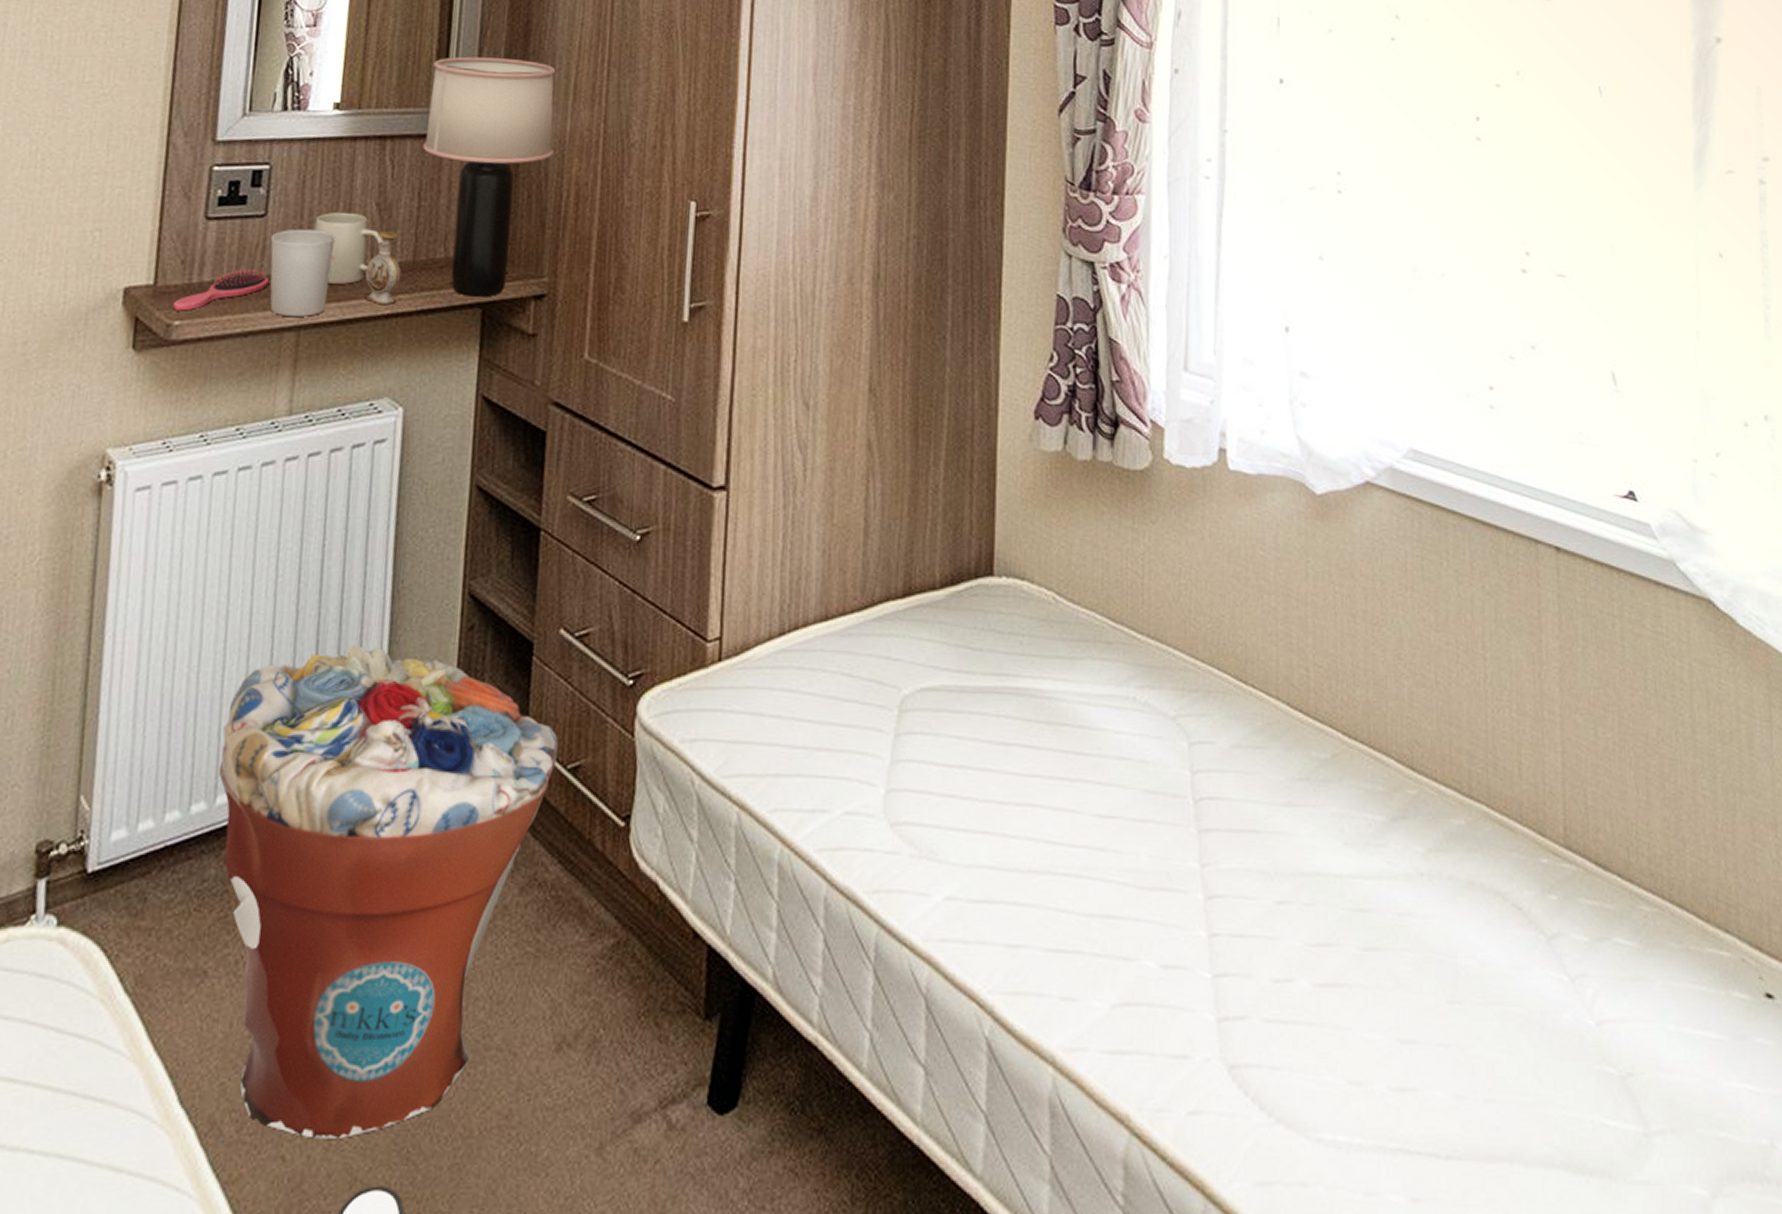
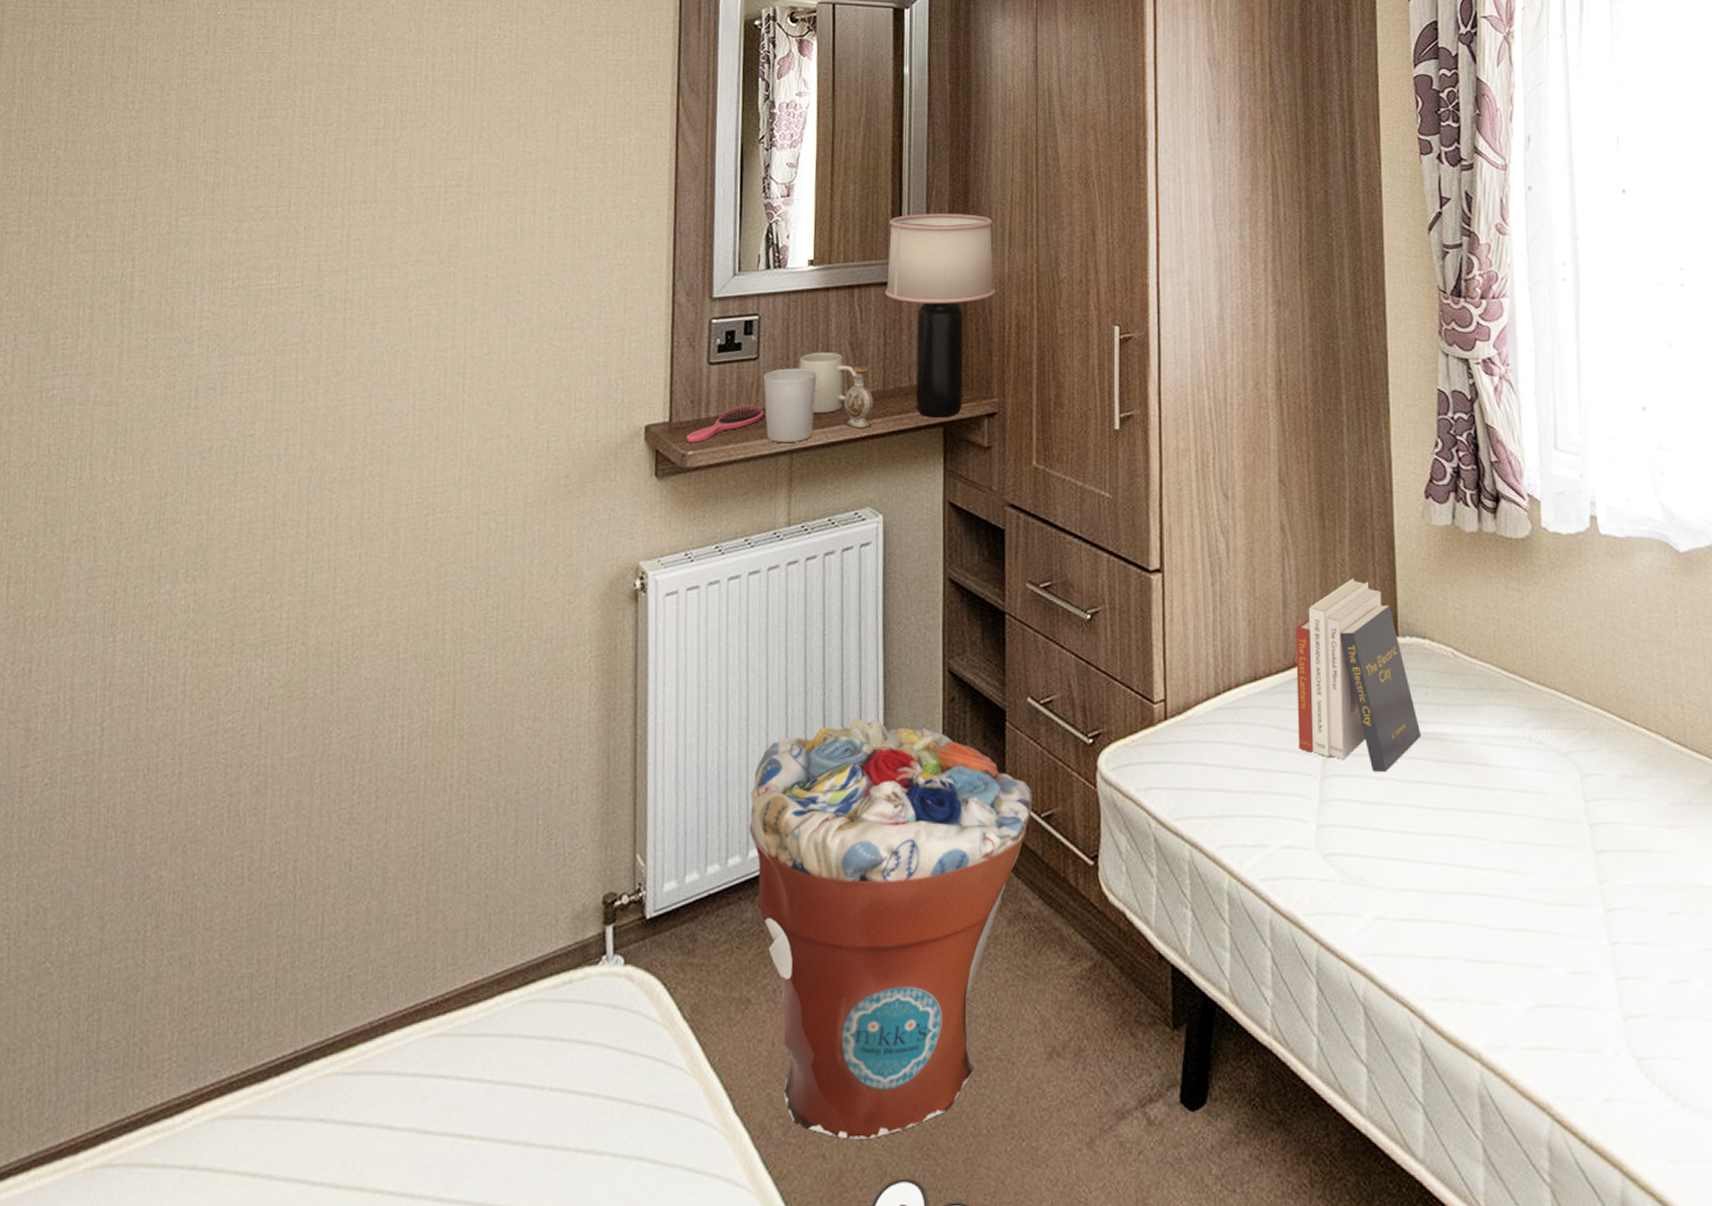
books: none [870,507,1012,732] -> present [1295,578,1422,773]

